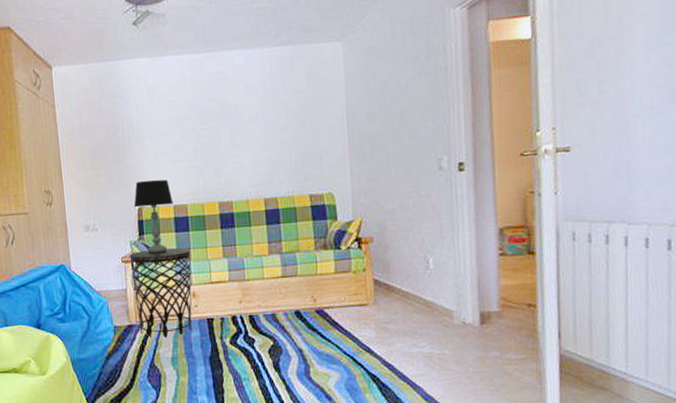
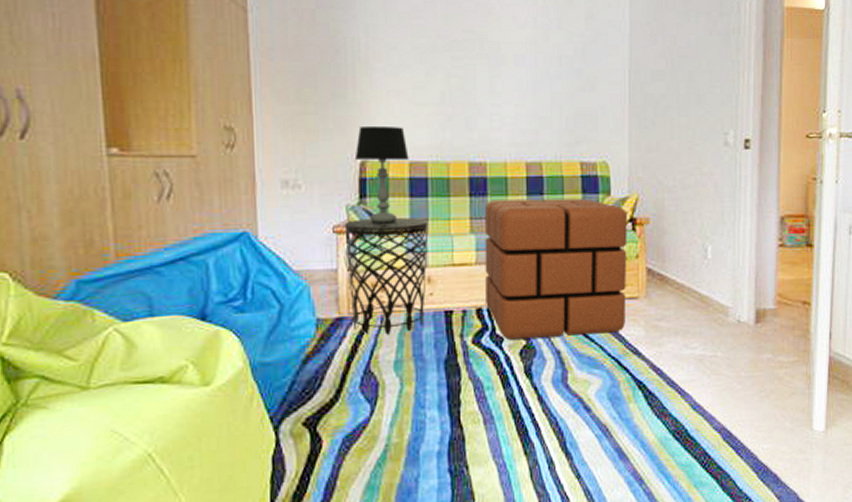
pouf: none [234,224,357,341] -> present [484,198,628,340]

